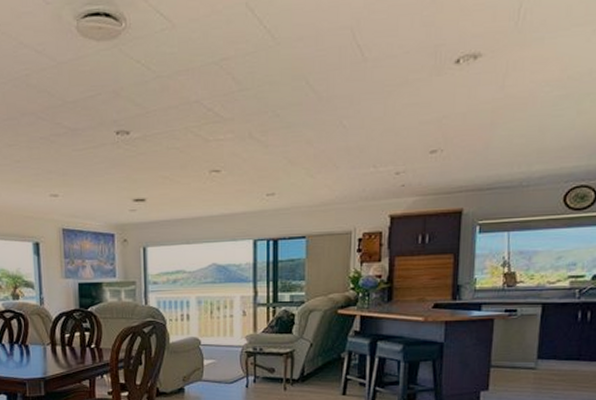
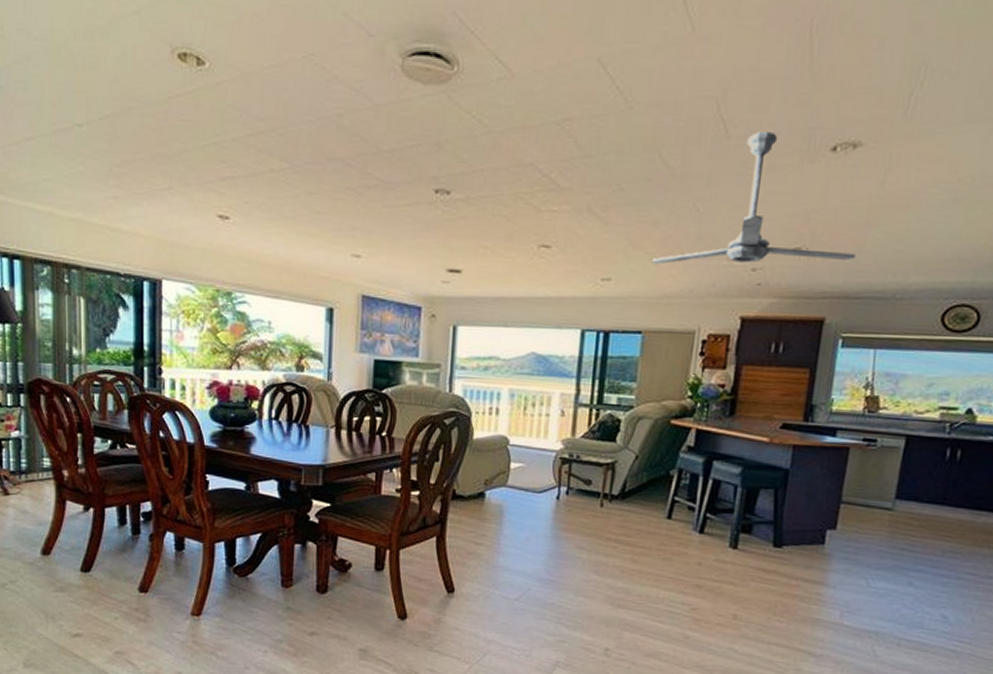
ceiling fan: none [309,51,484,176] -> present [652,130,855,264]

